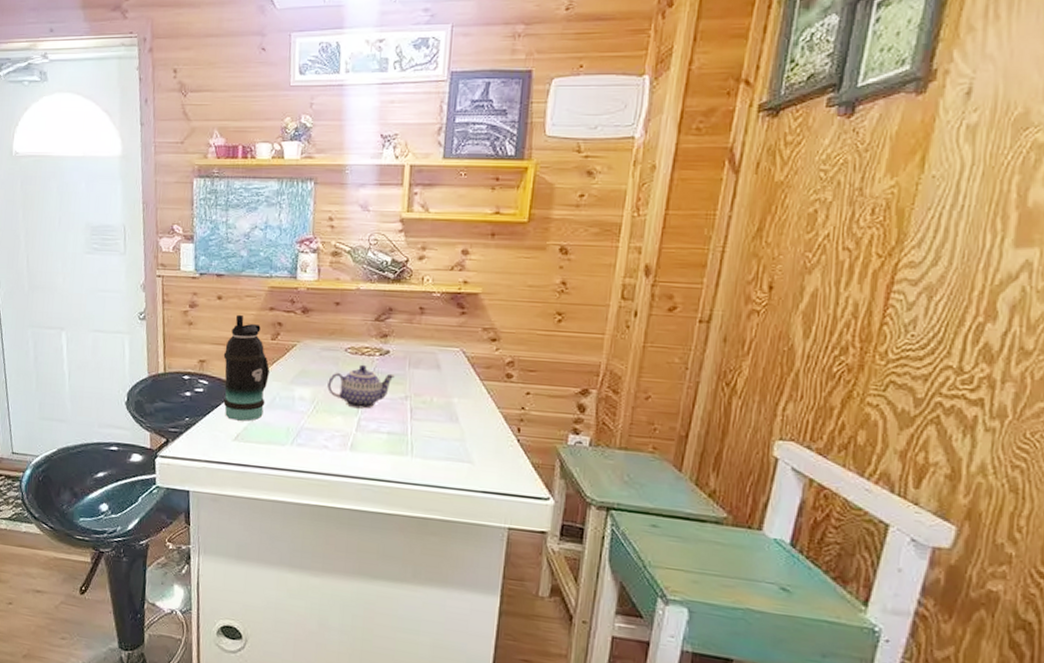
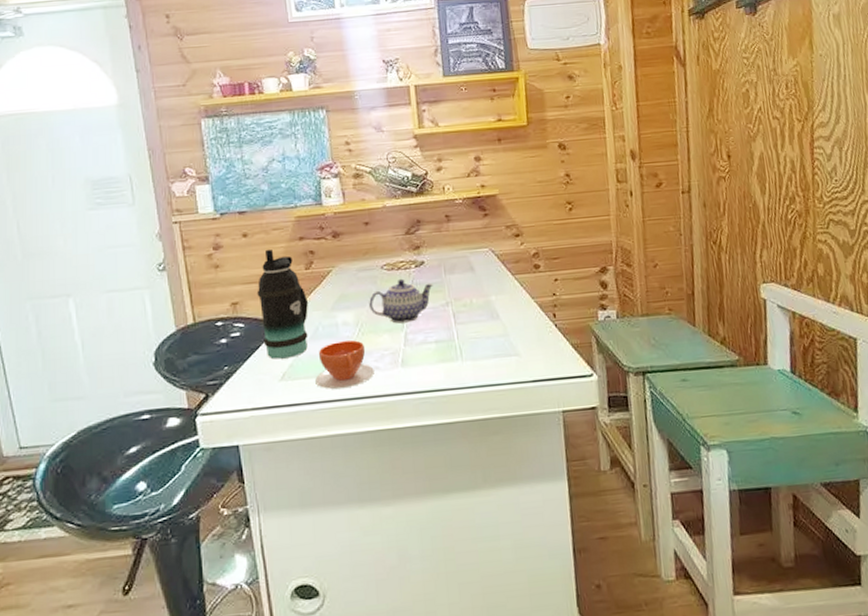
teacup: none [265,414,323,460] -> present [315,340,374,390]

